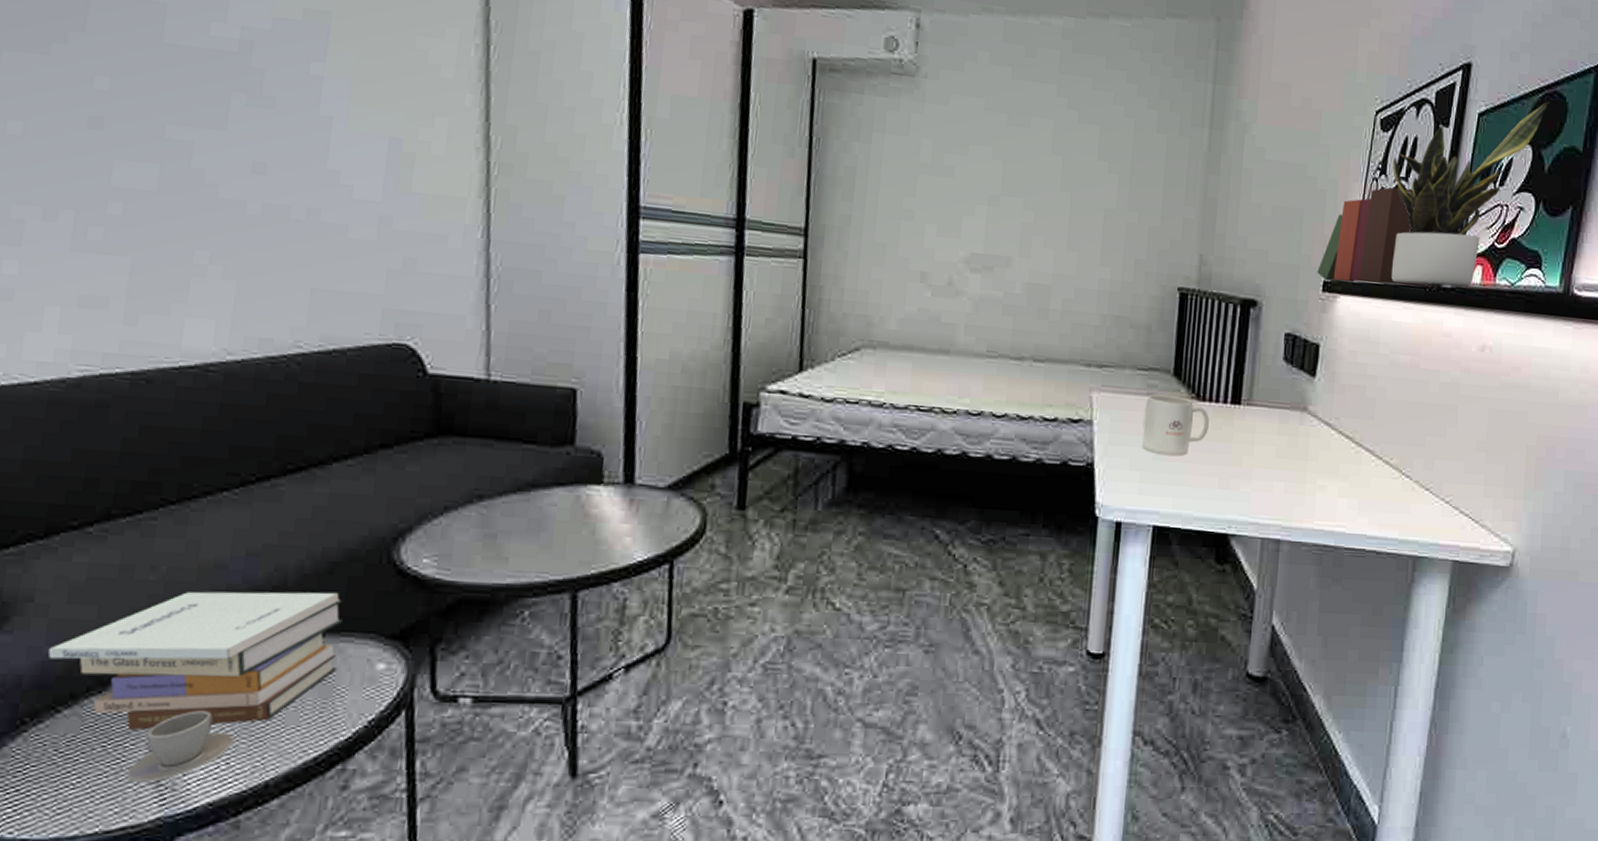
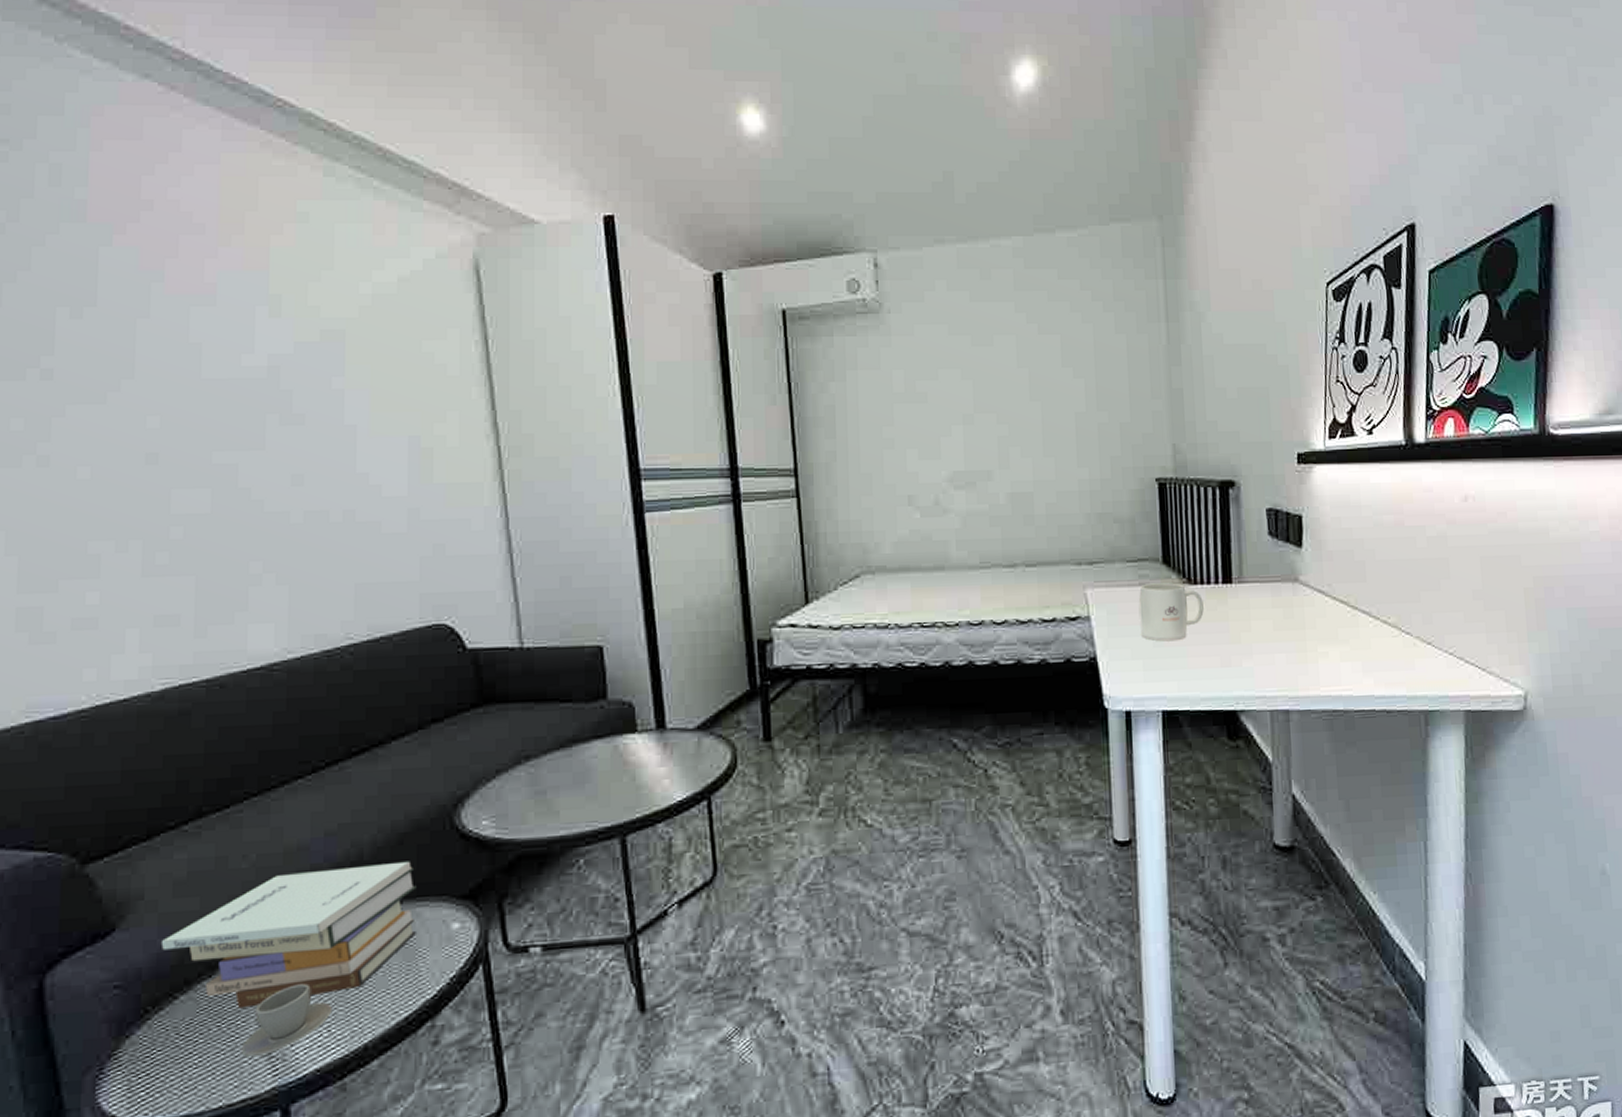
books: present [1317,187,1434,288] -> none [1290,353,1408,453]
potted plant: present [1391,102,1550,288] -> none [1350,250,1499,446]

